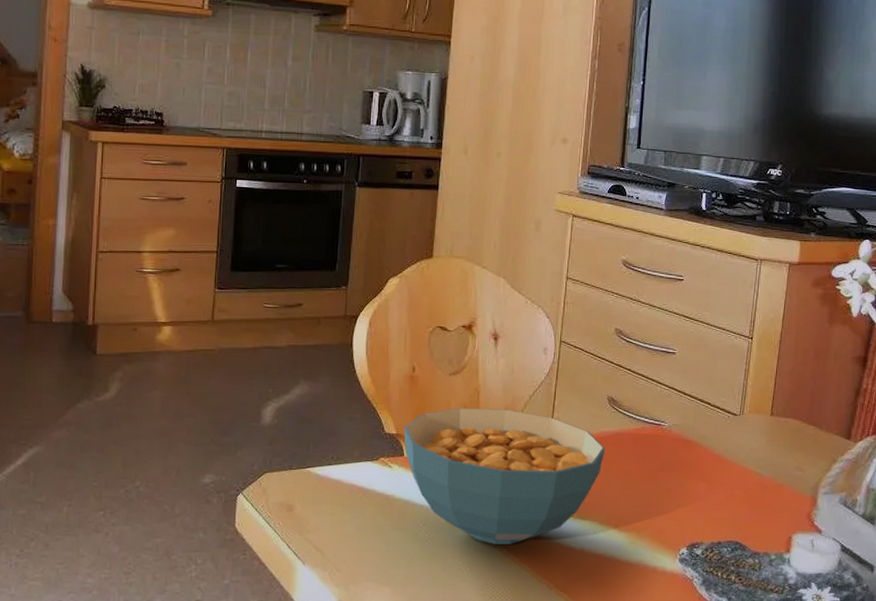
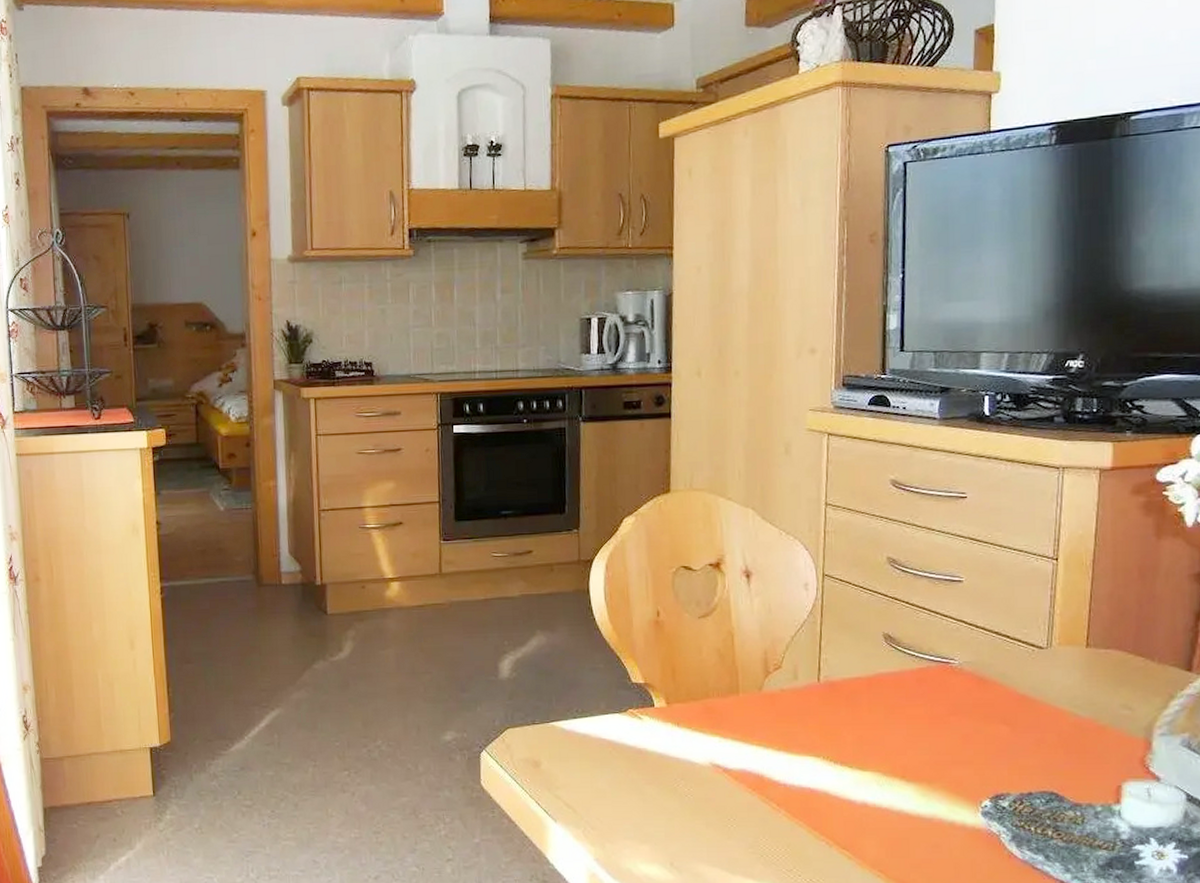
cereal bowl: present [404,408,606,544] -> none [652,652,885,799]

